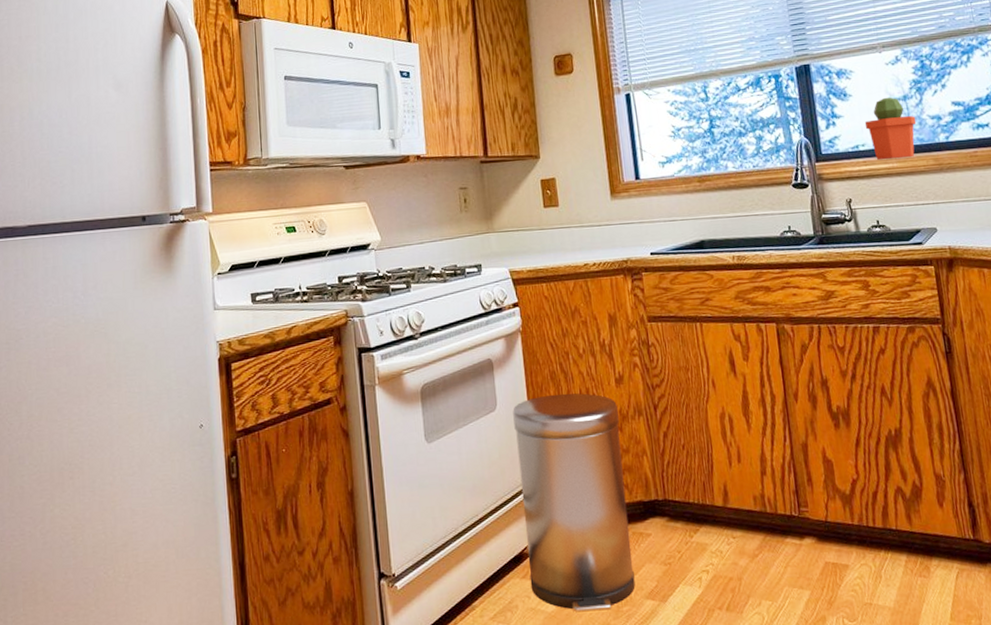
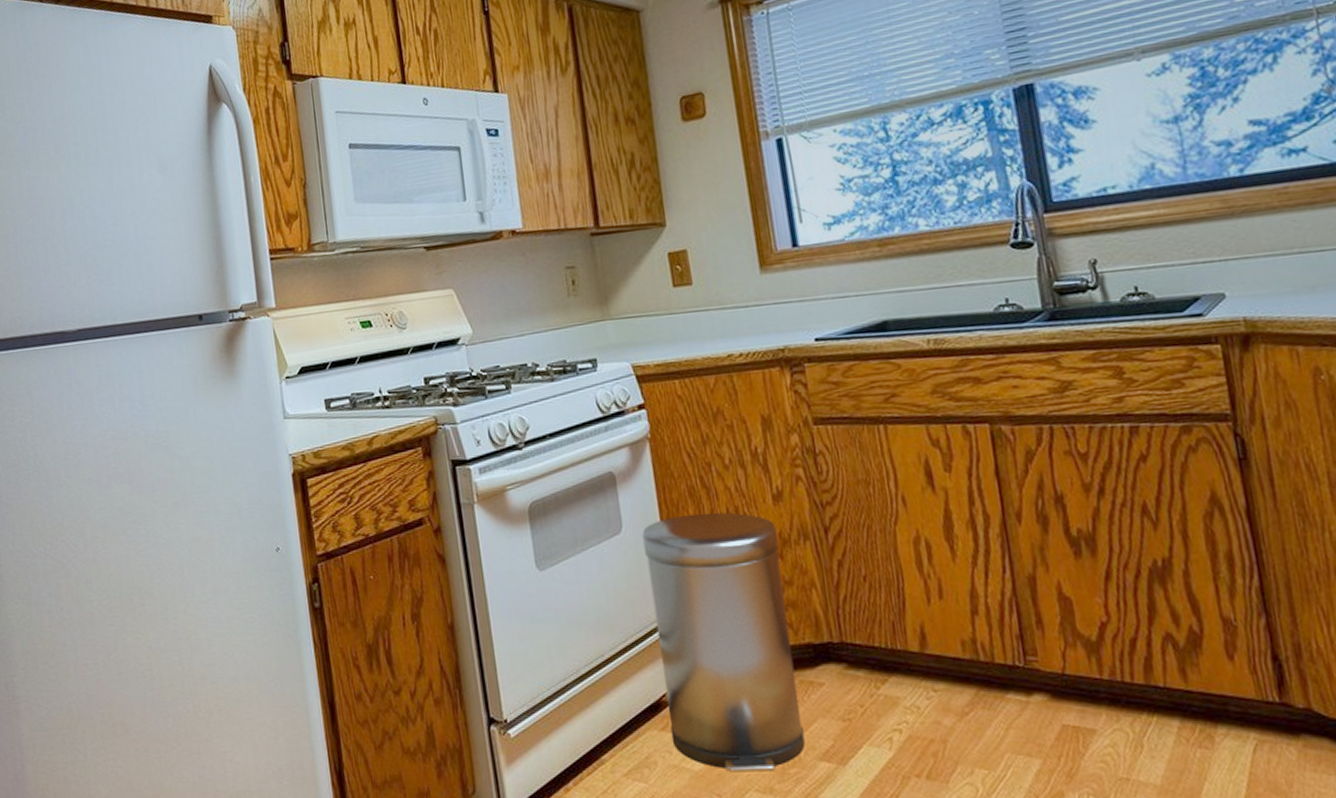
succulent plant: present [864,97,917,161] -> none [1115,119,1195,207]

